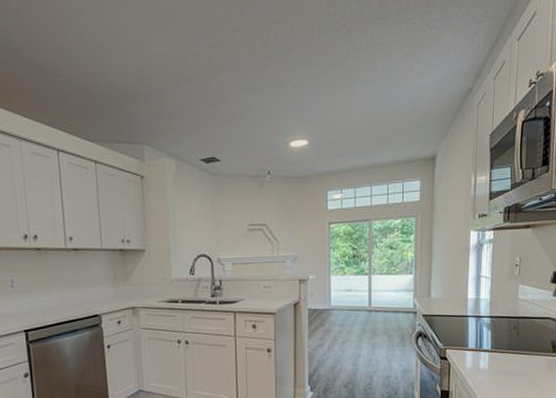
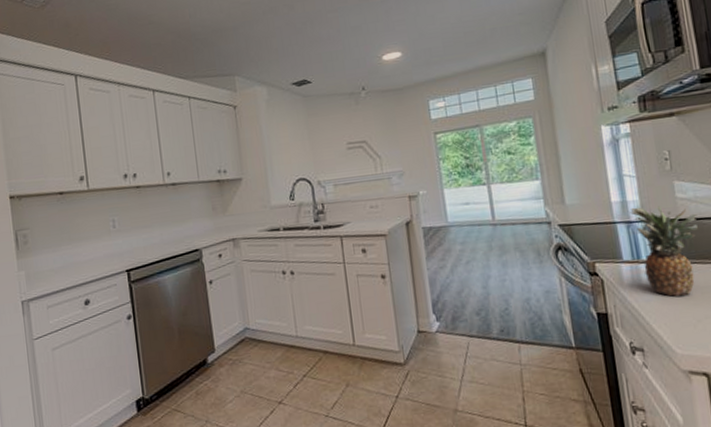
fruit: none [480,304,531,380] -> present [629,206,699,297]

